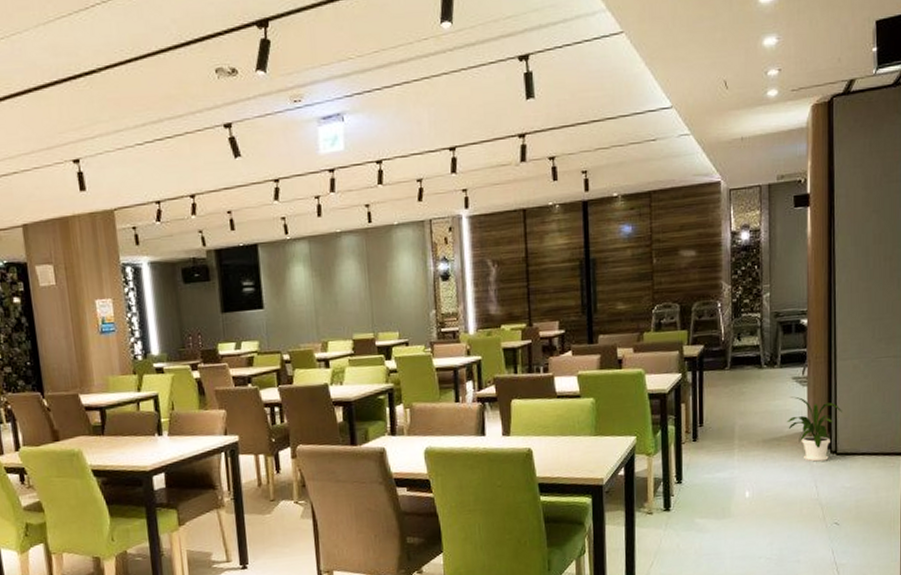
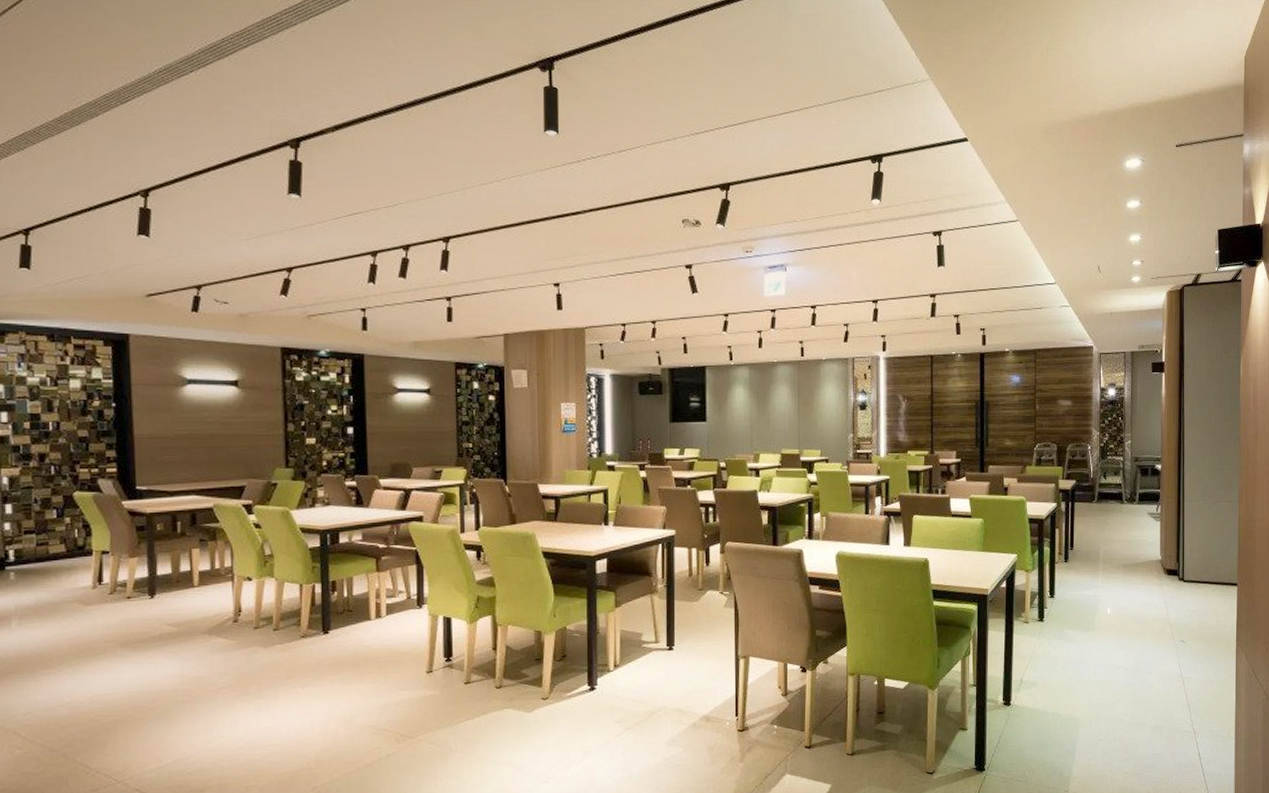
house plant: present [787,396,842,462] -> none [1143,529,1188,587]

